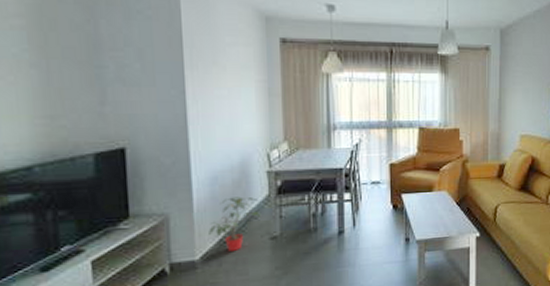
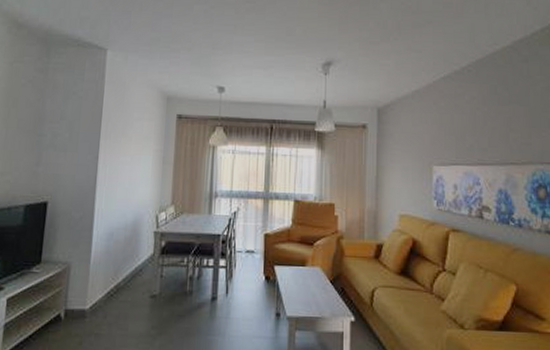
potted plant: present [209,196,261,251] -> none [100,253,145,305]

